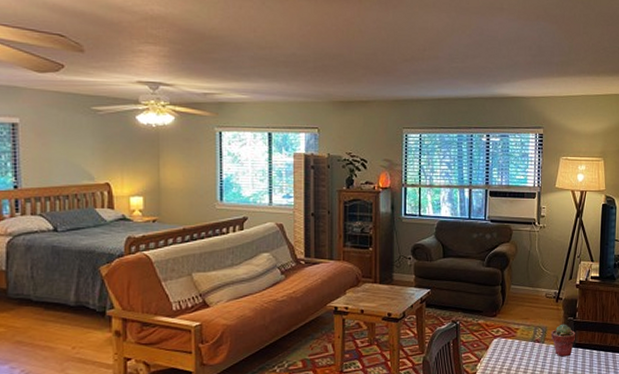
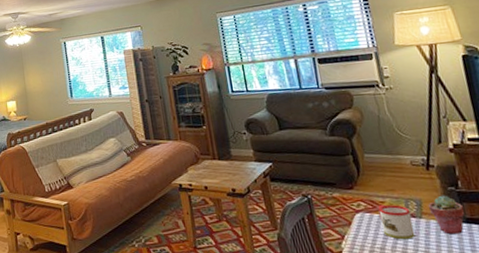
mug: none [512,331,537,362] -> present [378,204,416,240]

